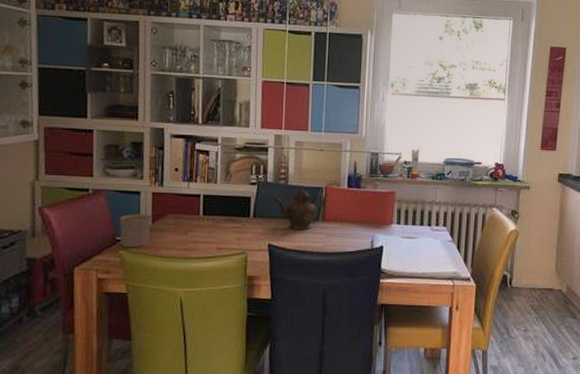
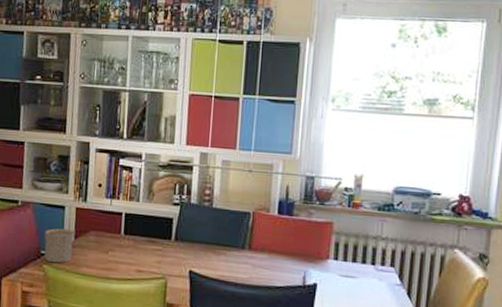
teapot: present [272,187,326,231] -> none [195,211,253,259]

